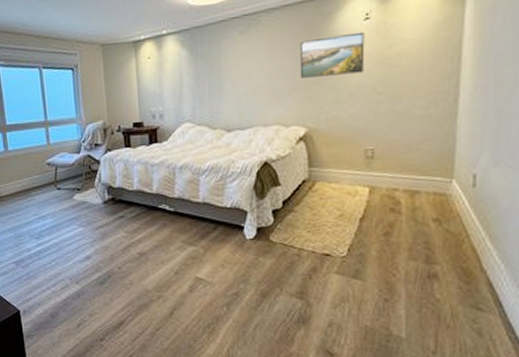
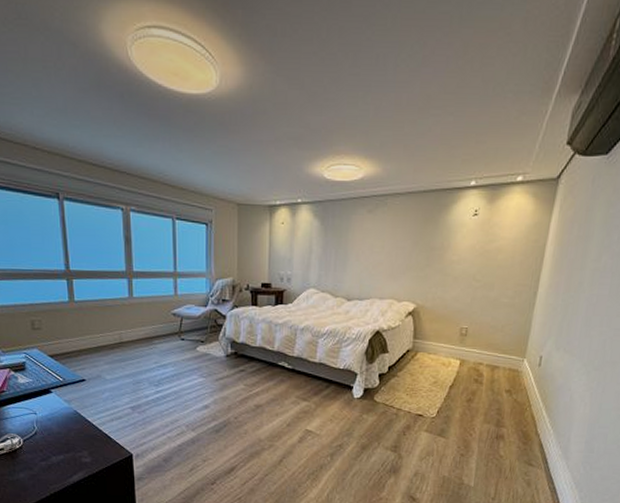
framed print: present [299,31,365,78] -> none [415,225,472,262]

